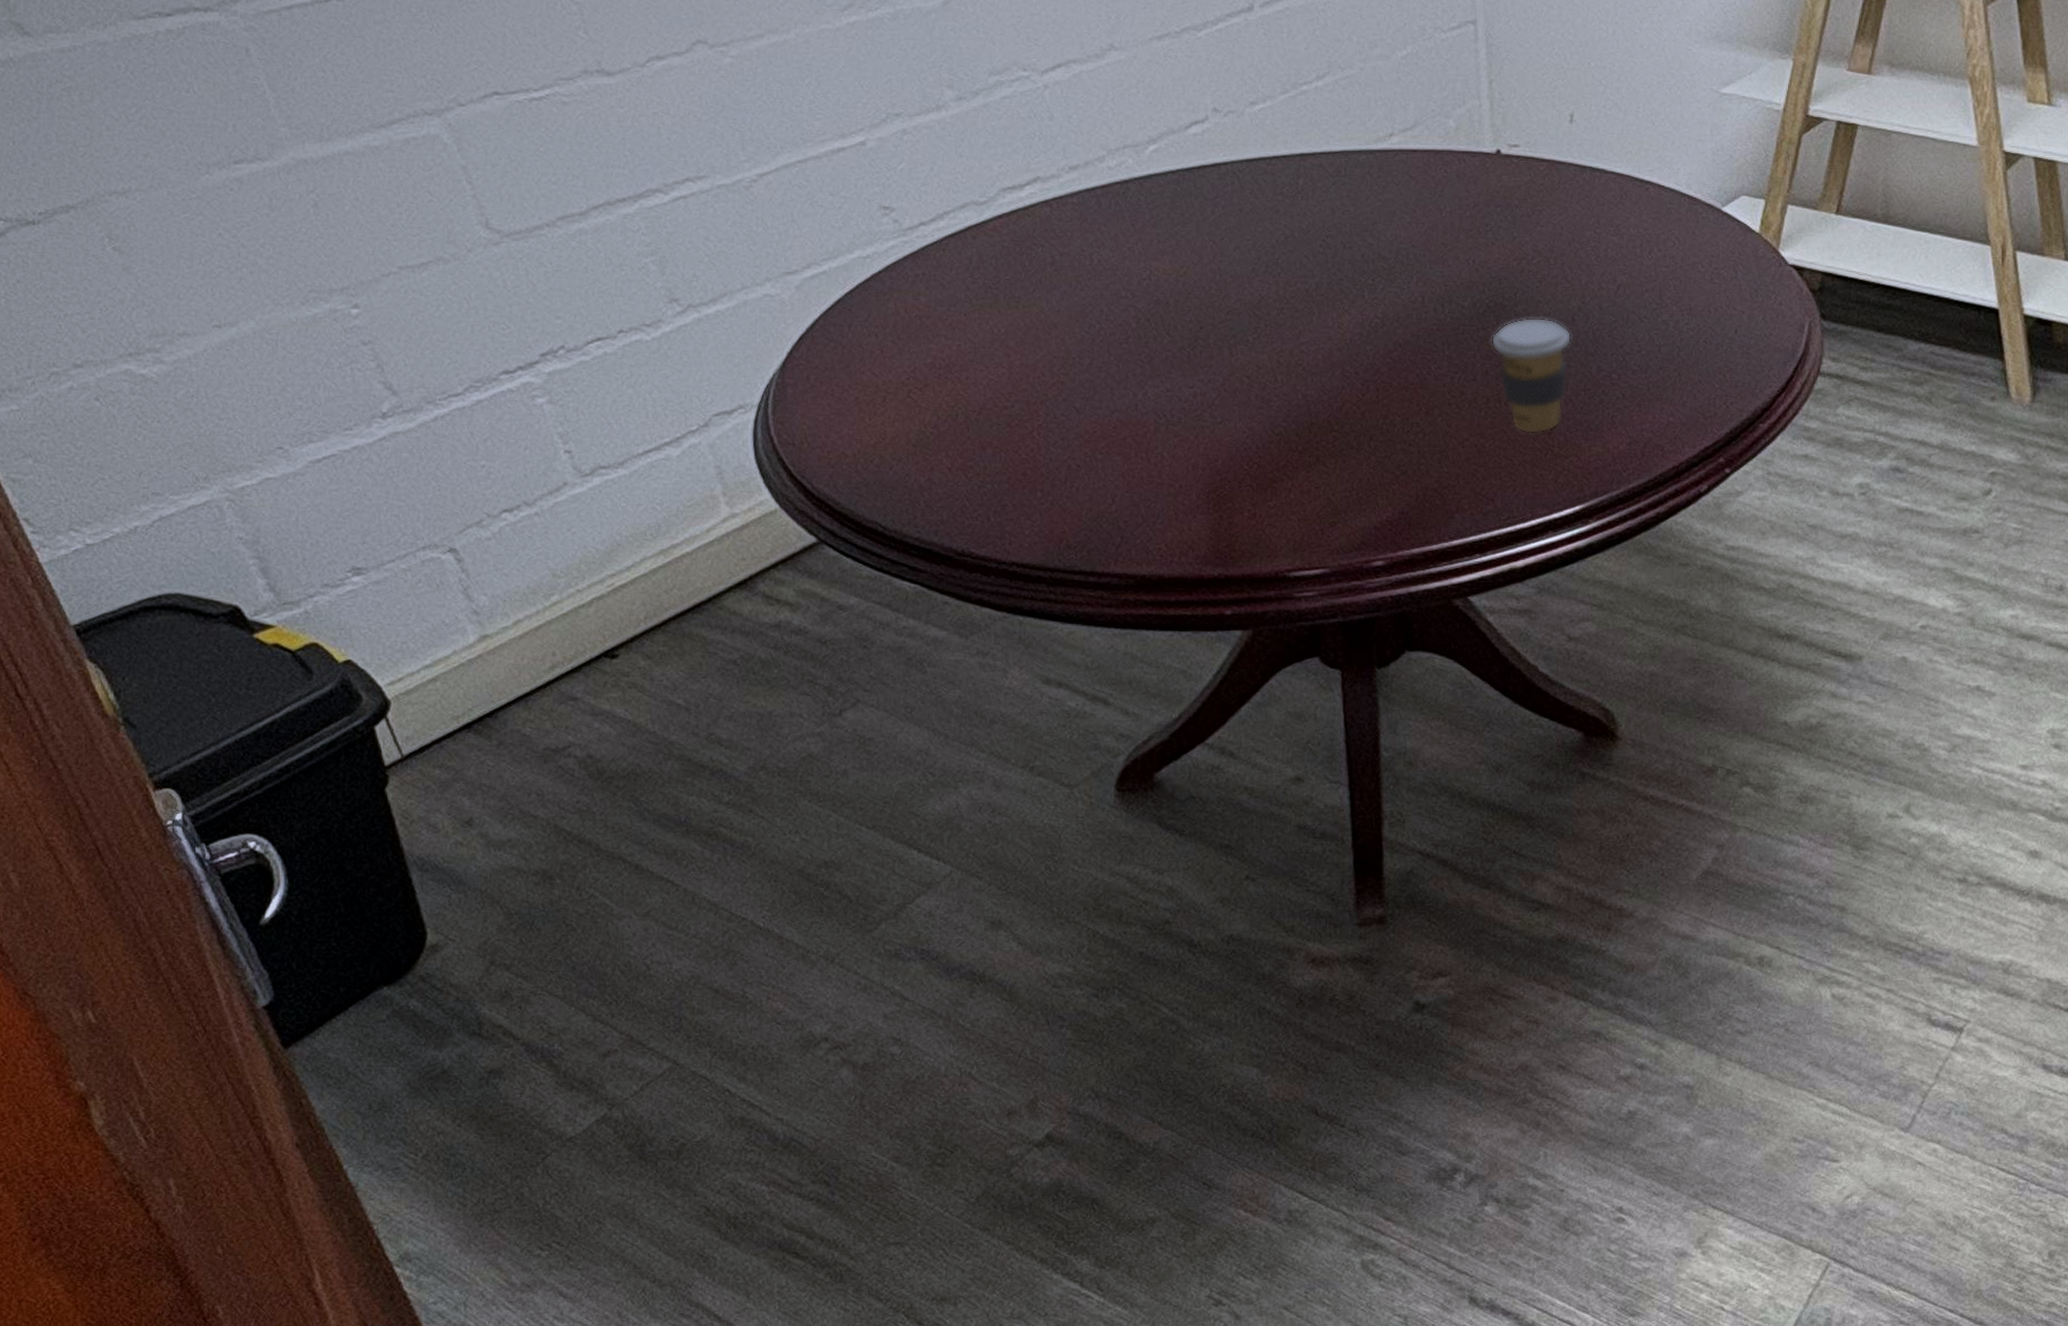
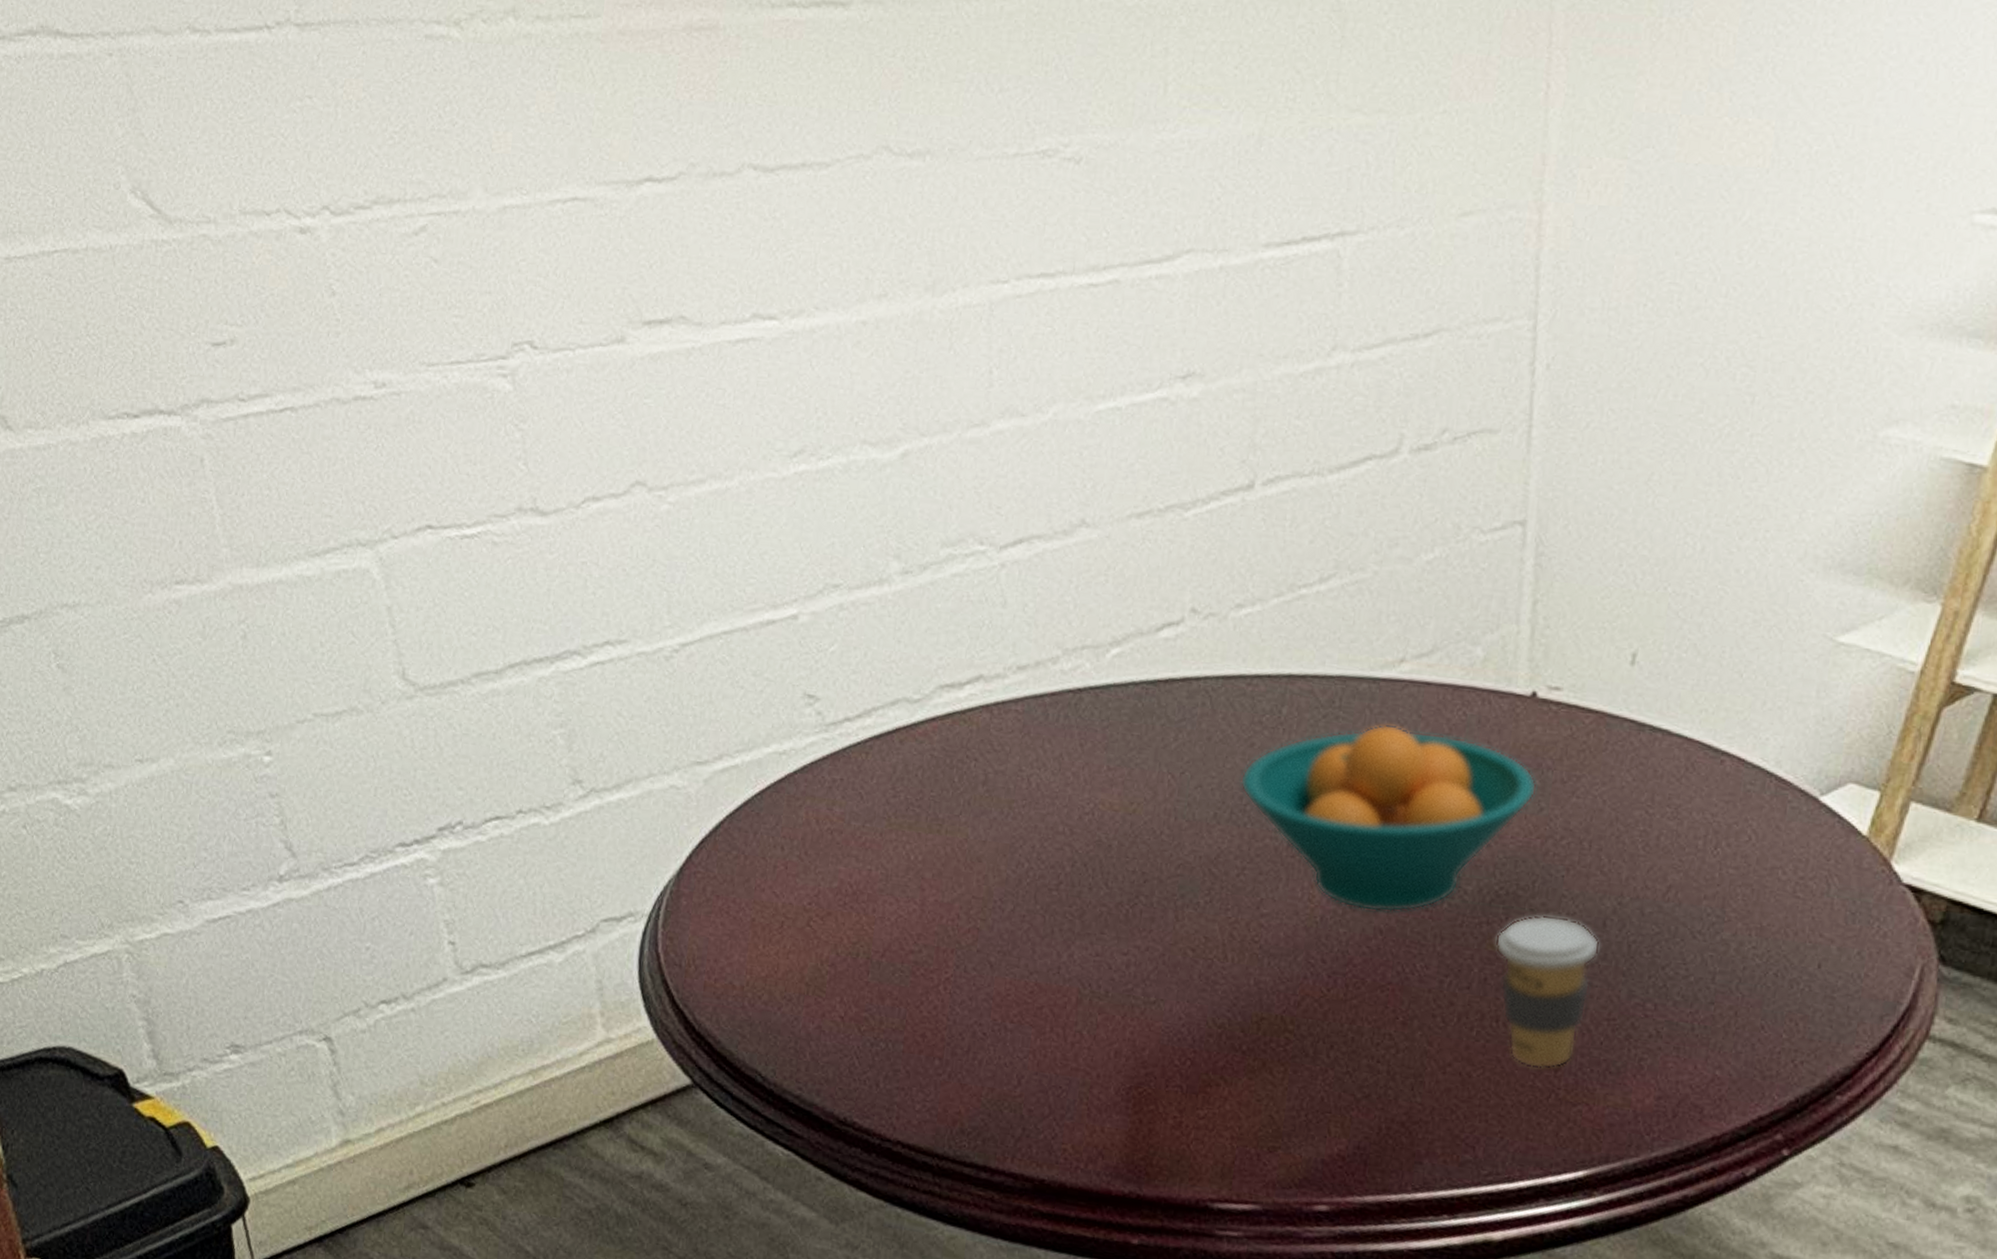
fruit bowl: none [1270,185,1509,331] -> present [1239,723,1537,913]

